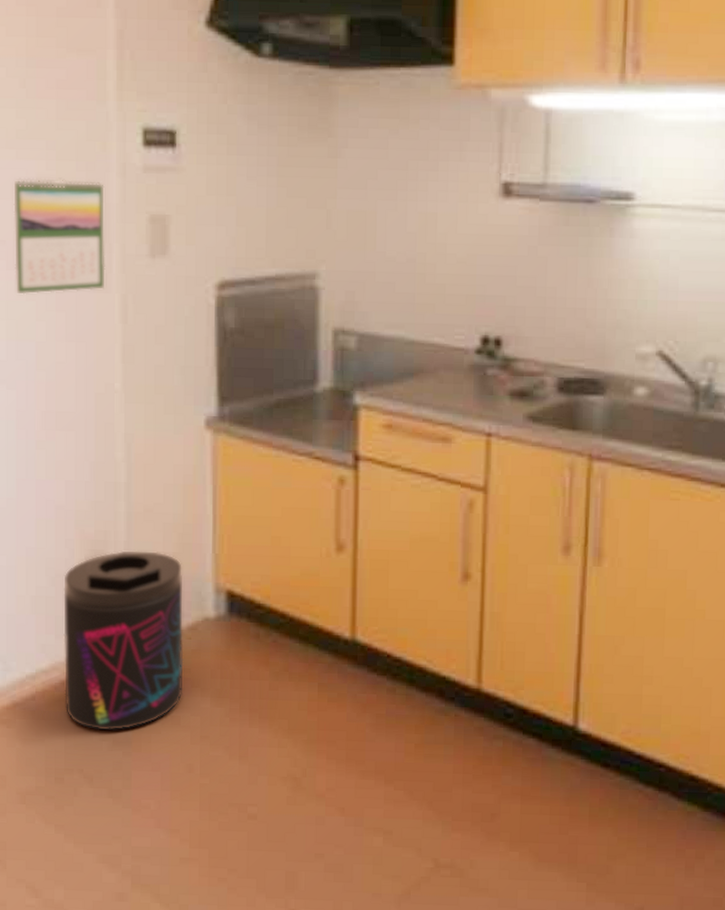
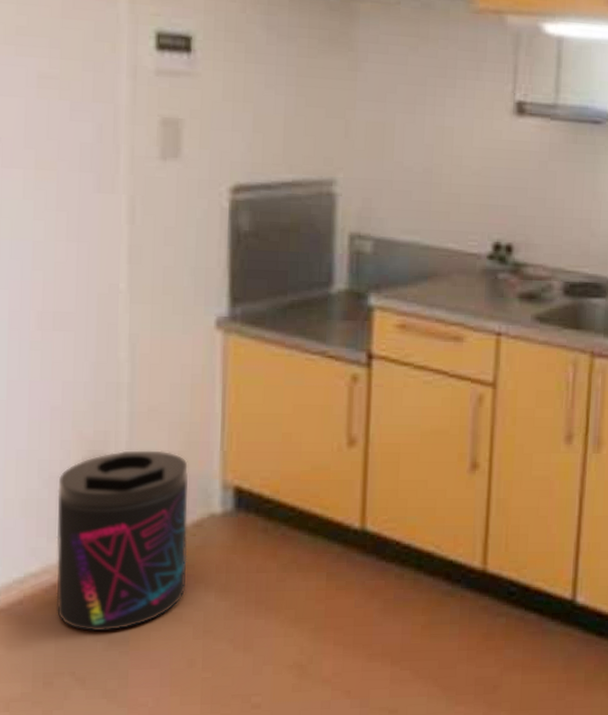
calendar: present [13,177,105,295] -> none [11,74,113,193]

